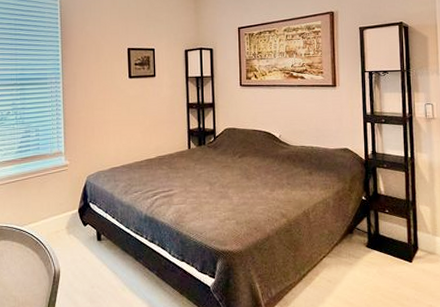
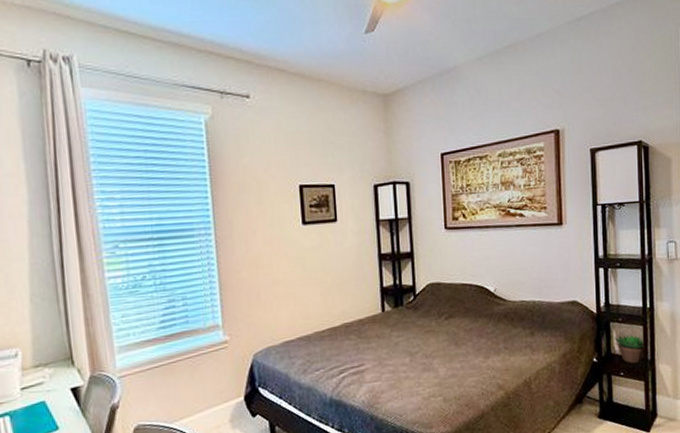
succulent plant: none [380,179,407,204] -> present [614,335,645,364]

